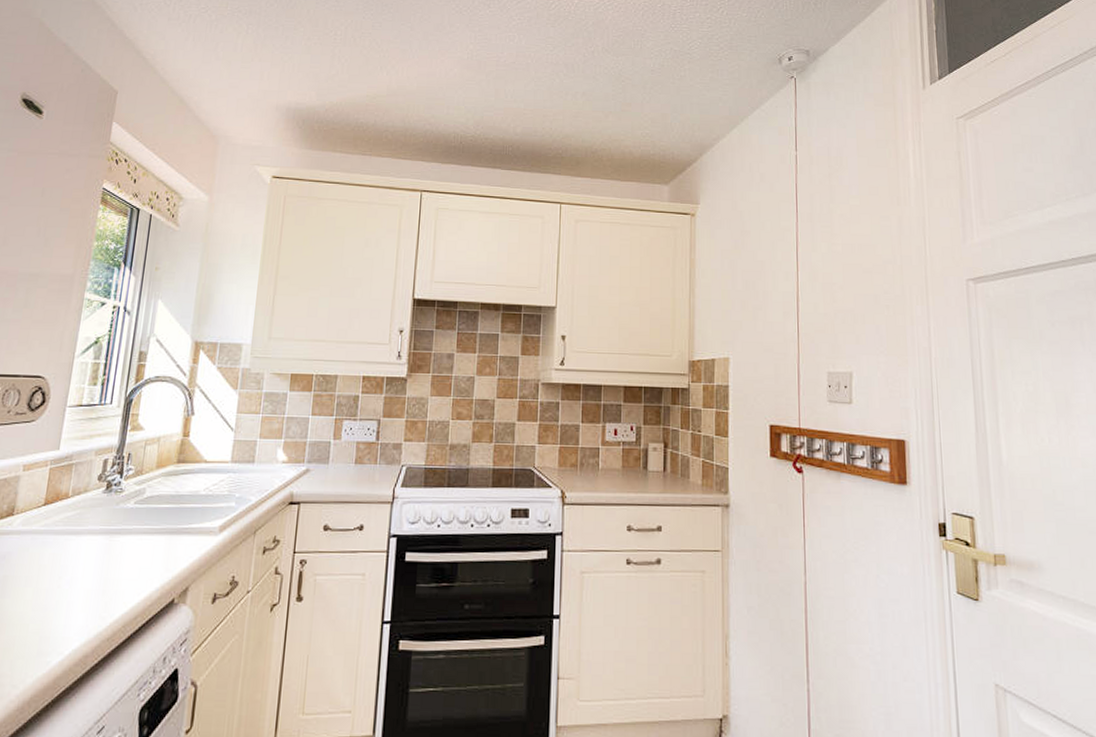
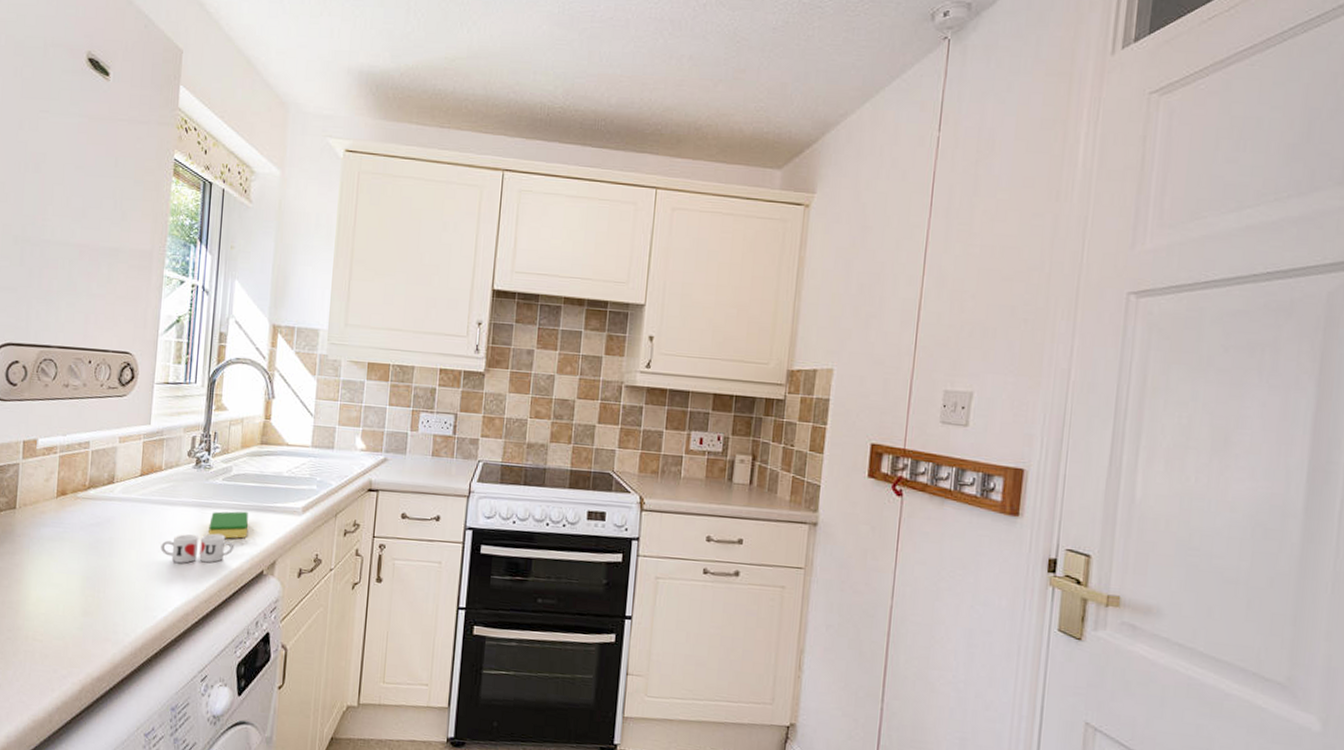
mug: none [61,562,144,598] -> present [161,533,234,563]
dish sponge: none [115,535,161,567] -> present [208,511,249,539]

